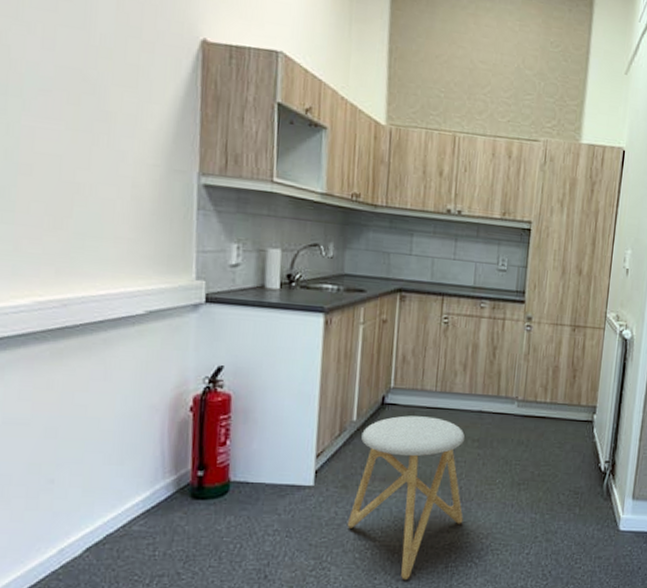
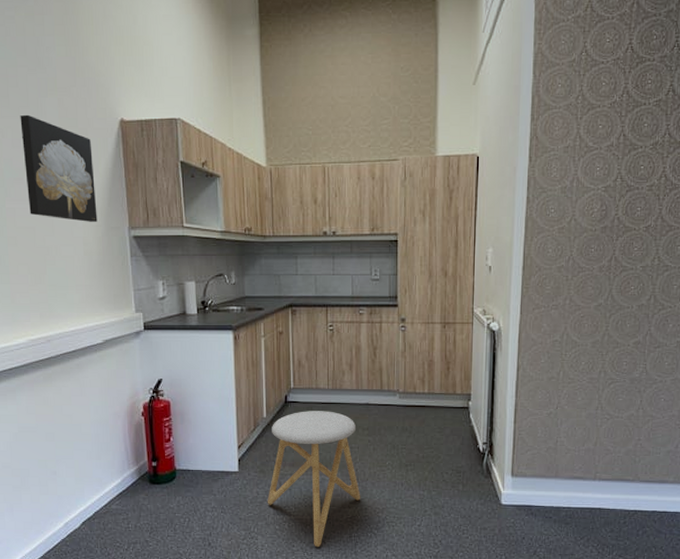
wall art: none [56,9,159,161] -> present [20,114,98,222]

